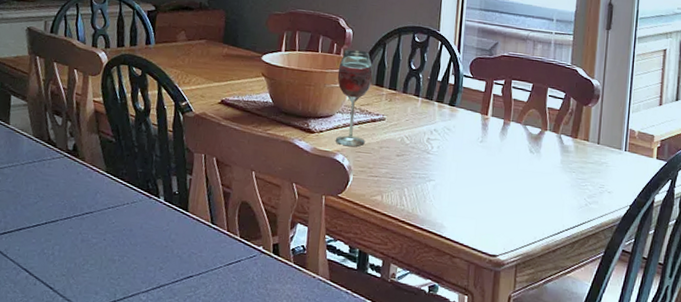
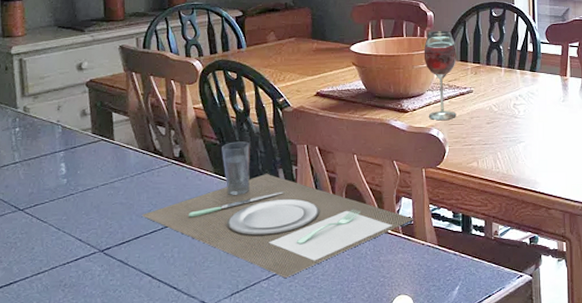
place setting: none [27,141,308,293] -> present [141,141,414,278]

